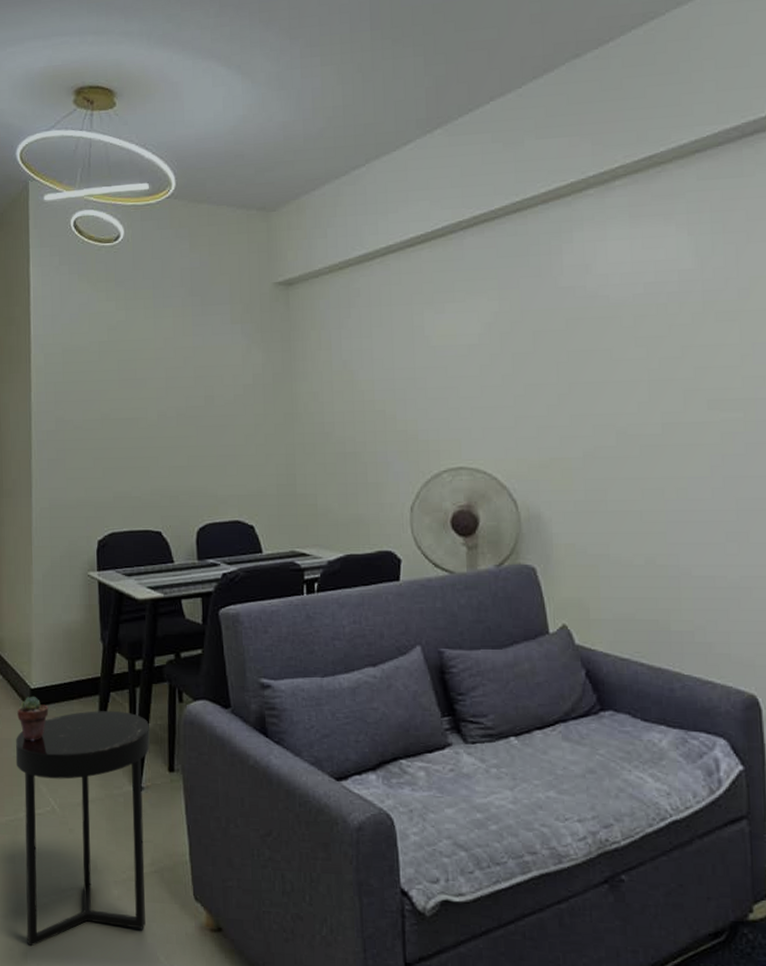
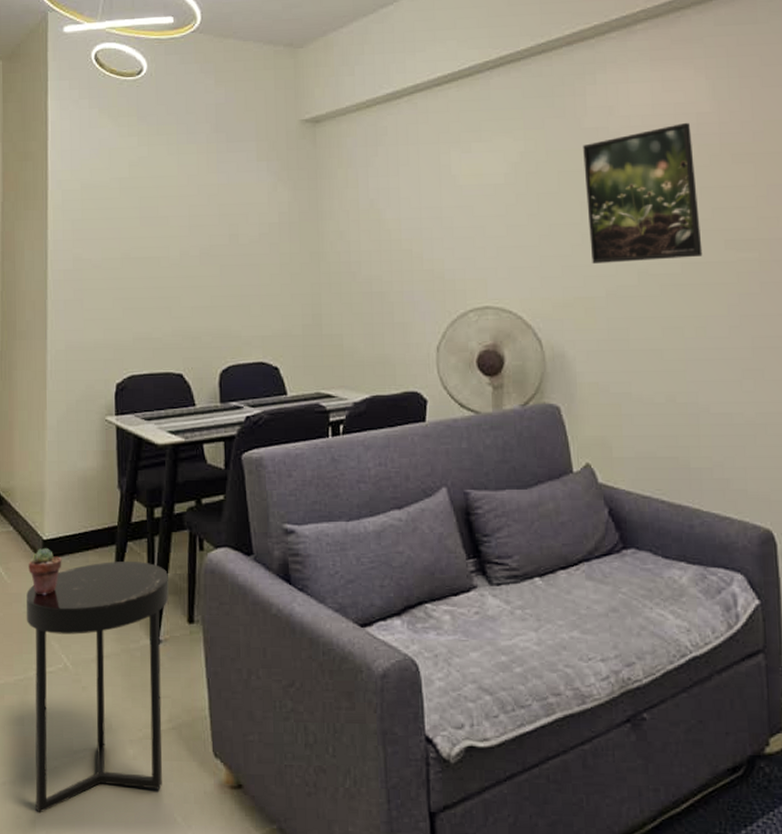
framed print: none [559,279,684,424] -> present [583,122,703,263]

